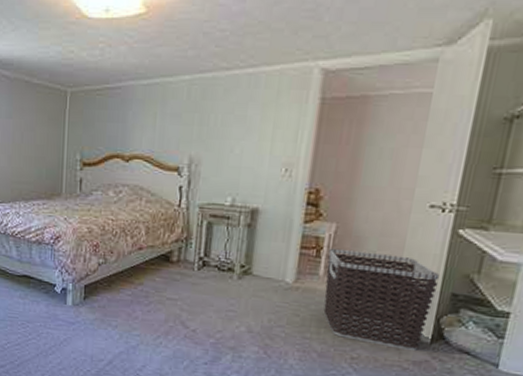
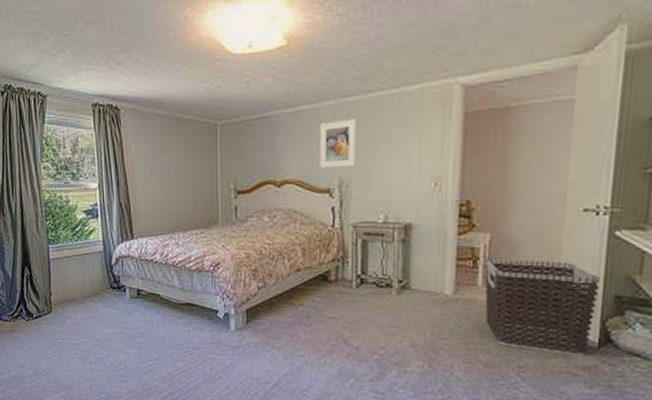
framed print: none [170,96,212,146] -> present [320,118,356,169]

